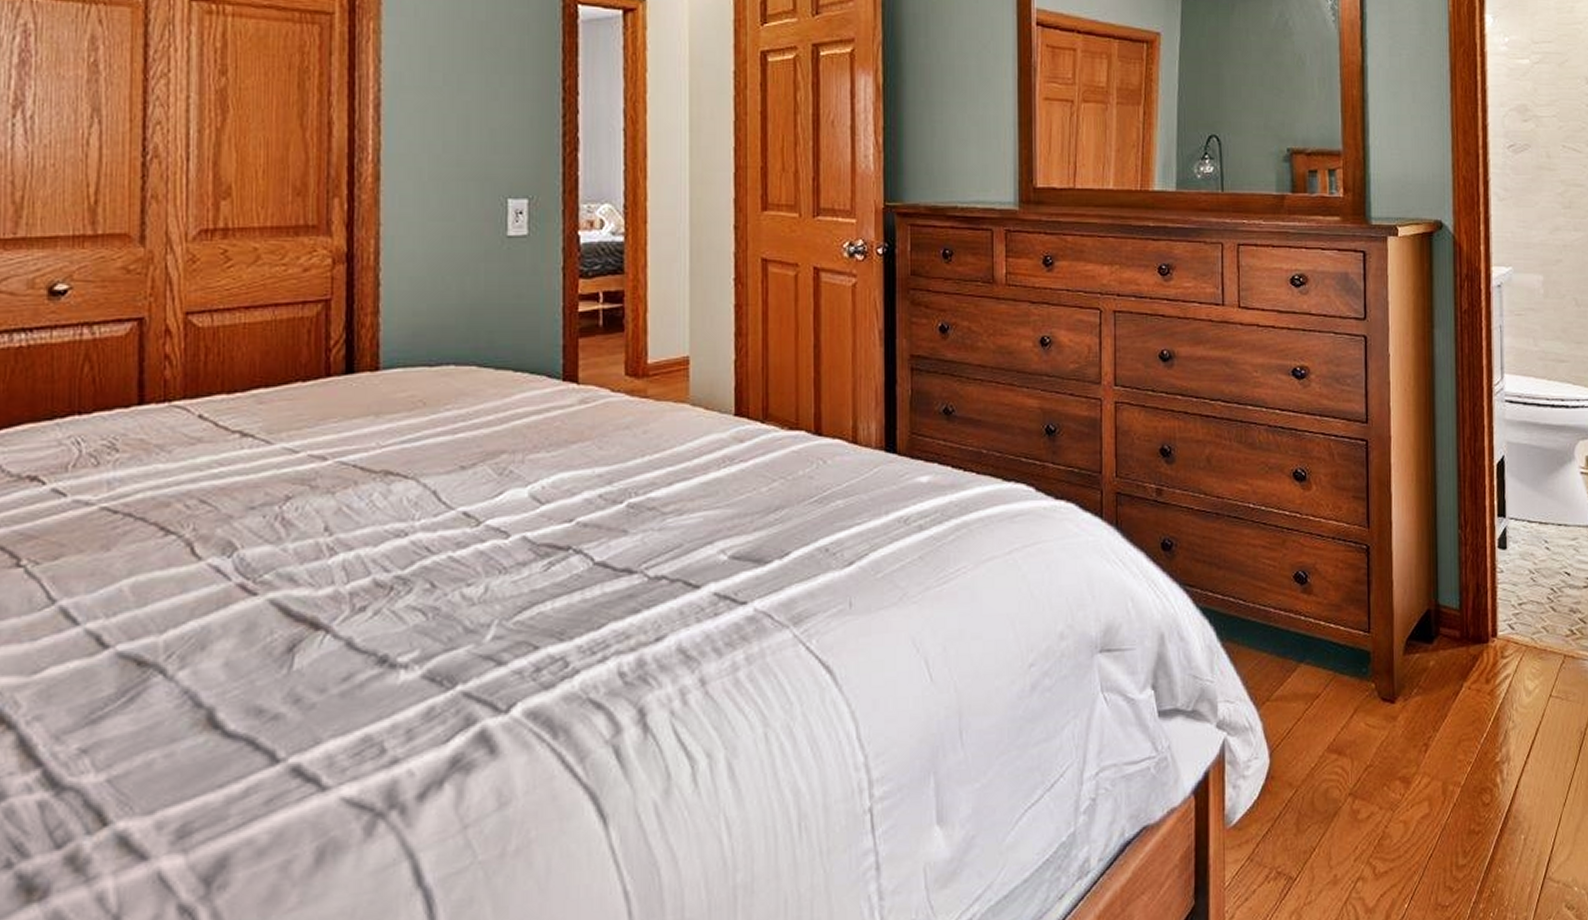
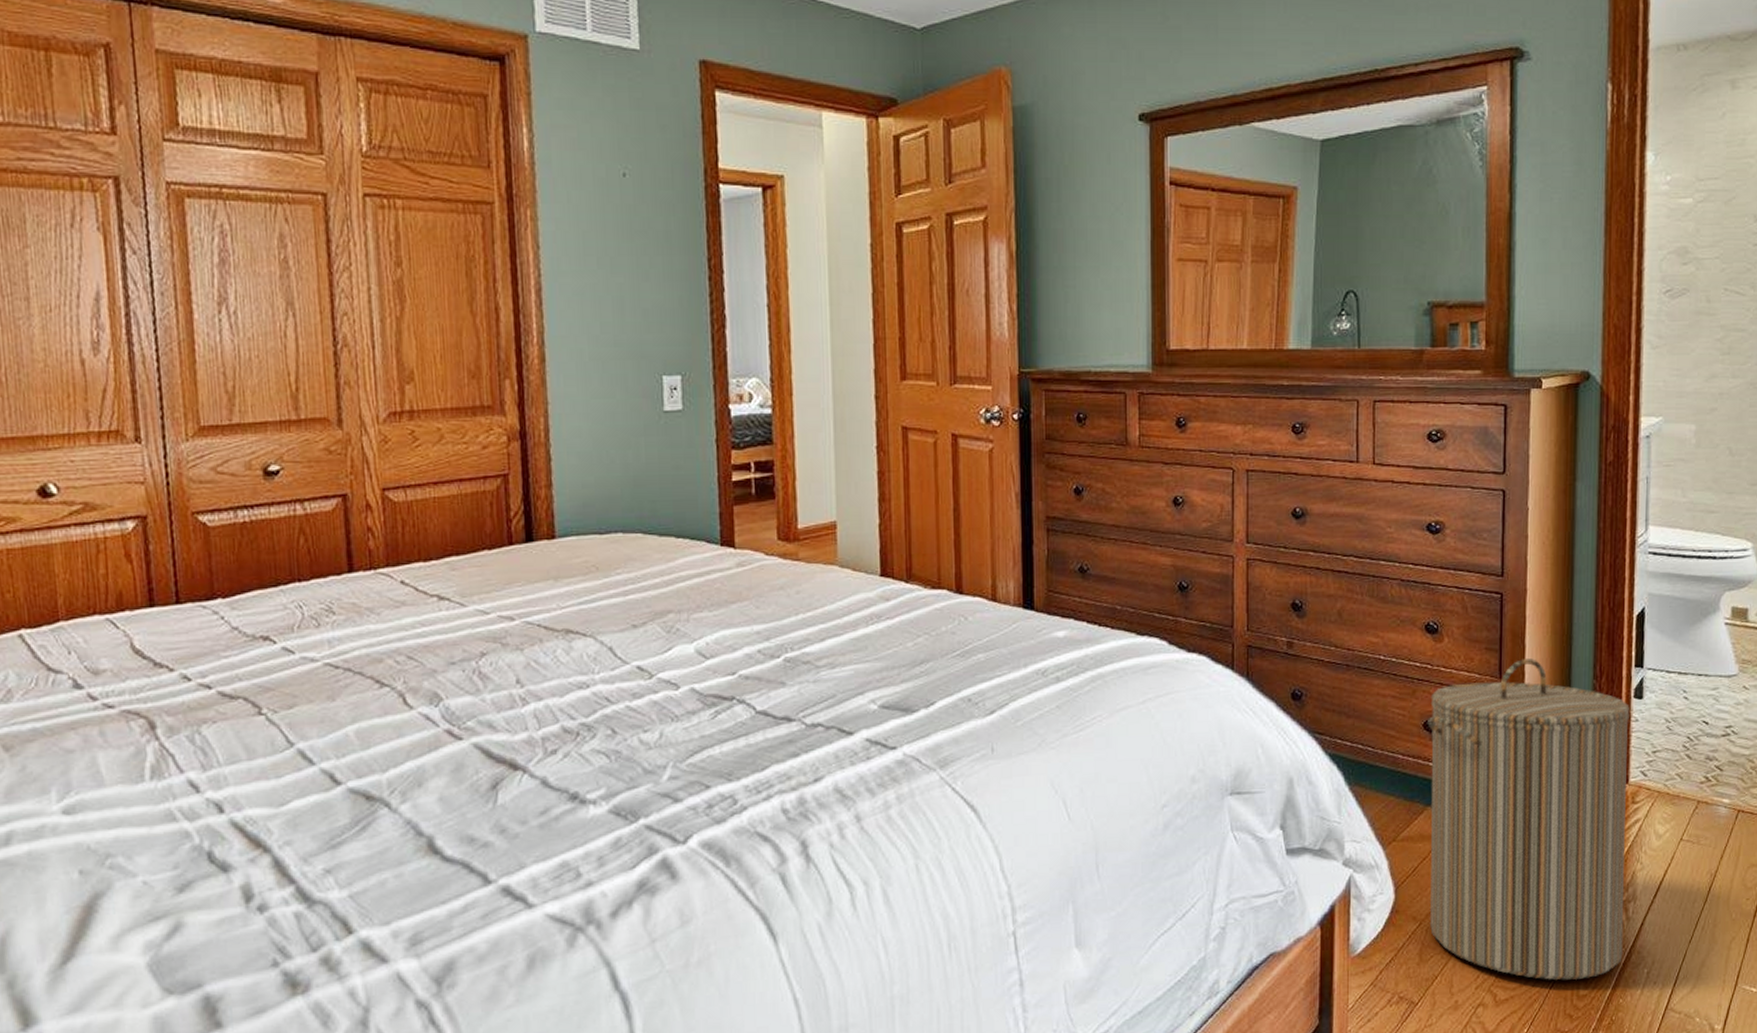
laundry hamper: none [1298,507,1499,850] -> present [1427,659,1630,981]

